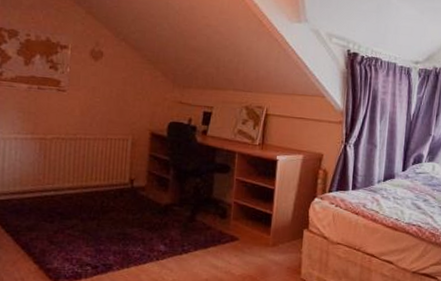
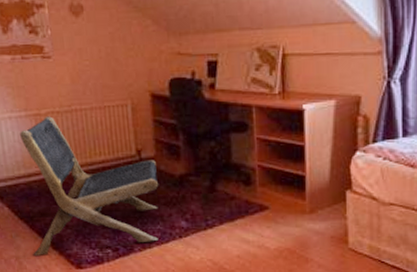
lounge chair: none [12,141,146,268] -> present [20,116,159,255]

